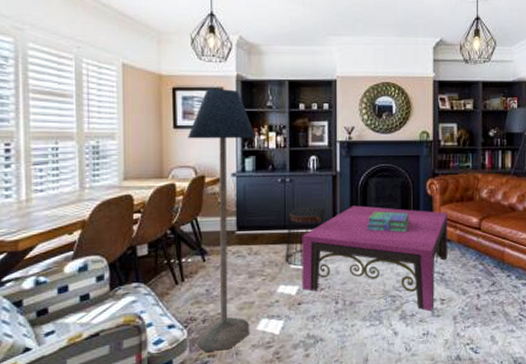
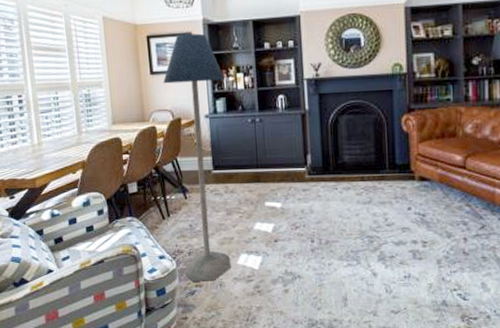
stool: present [285,206,325,267] -> none [259,146,296,205]
coffee table: present [302,205,448,312] -> none [274,144,428,254]
stack of books: present [366,211,410,233] -> none [339,149,385,172]

